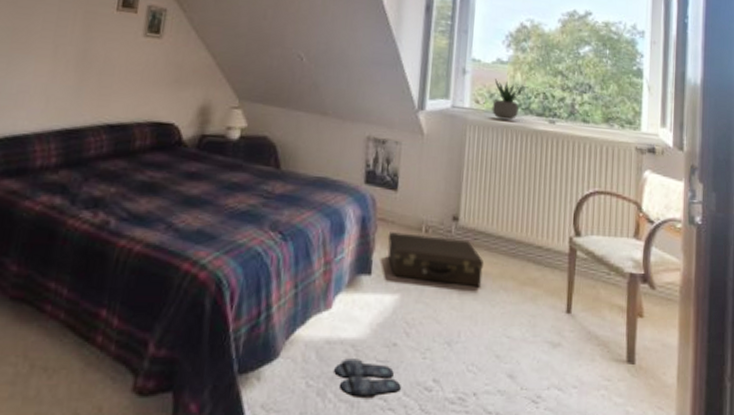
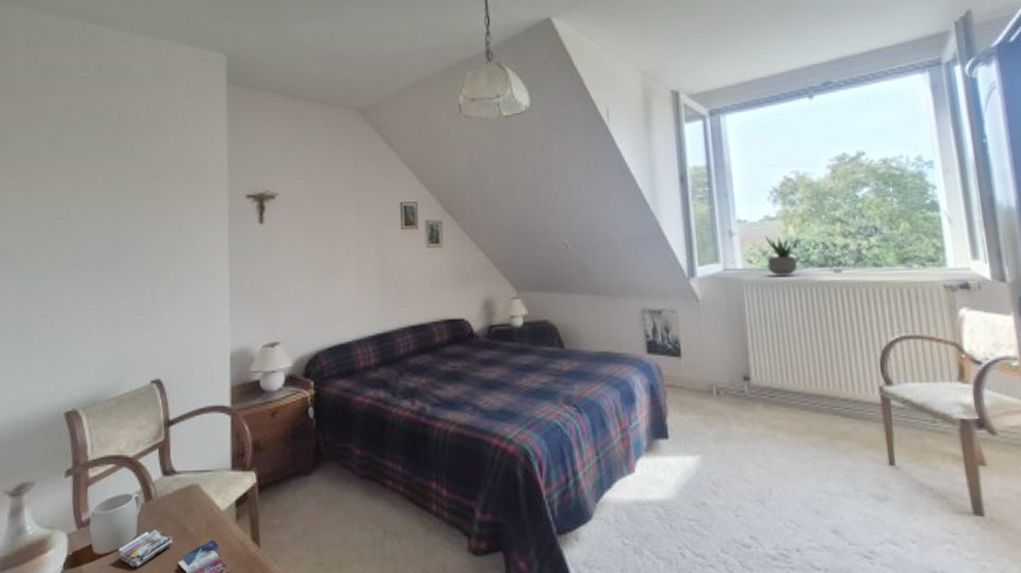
slippers: present [334,358,401,397] -> none [647,518,717,555]
suitcase: present [387,232,485,286] -> none [679,396,786,443]

